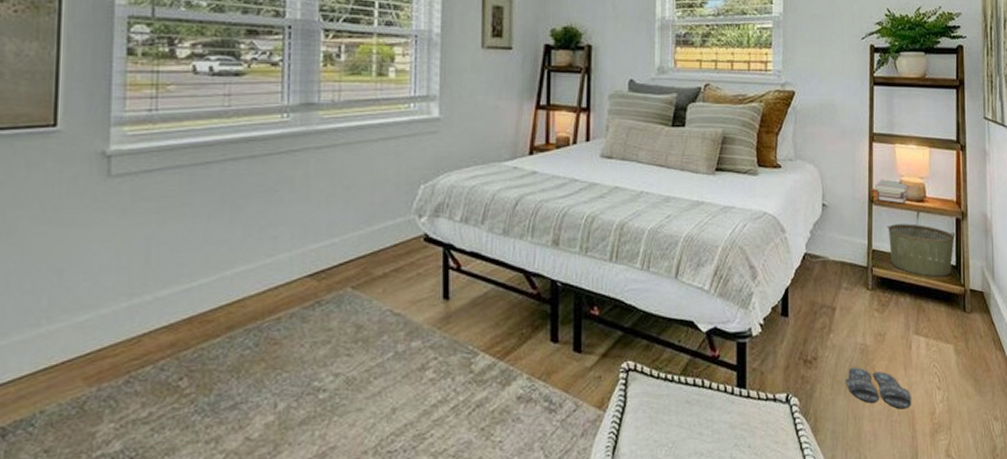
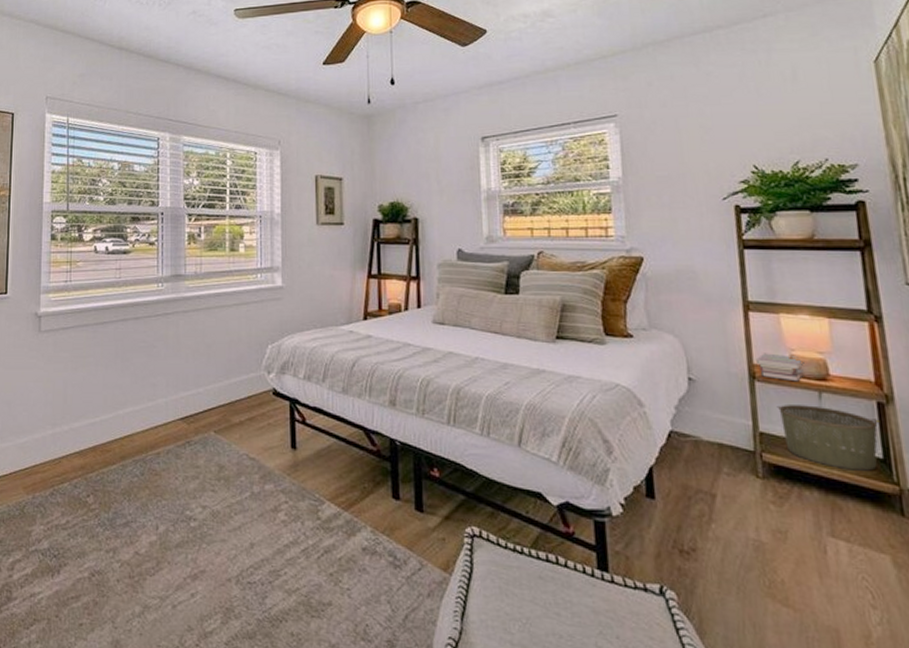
slippers: present [845,367,912,410] -> none [736,565,835,626]

